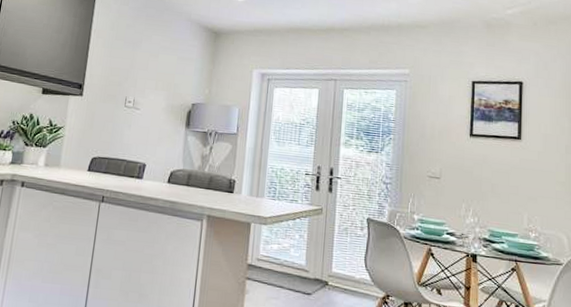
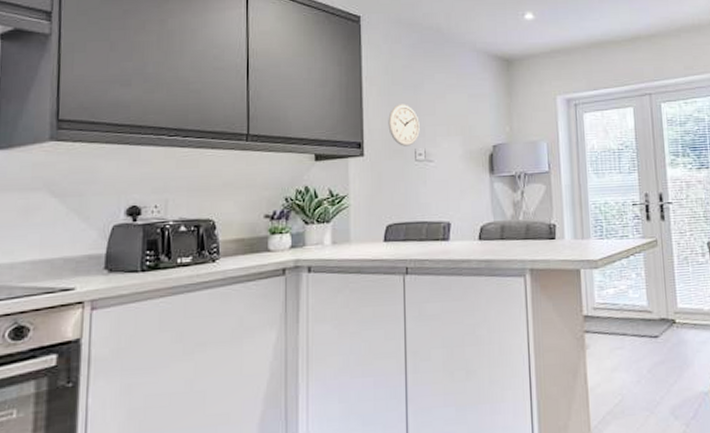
wall clock: none [106,56,134,94] -> present [388,104,420,146]

